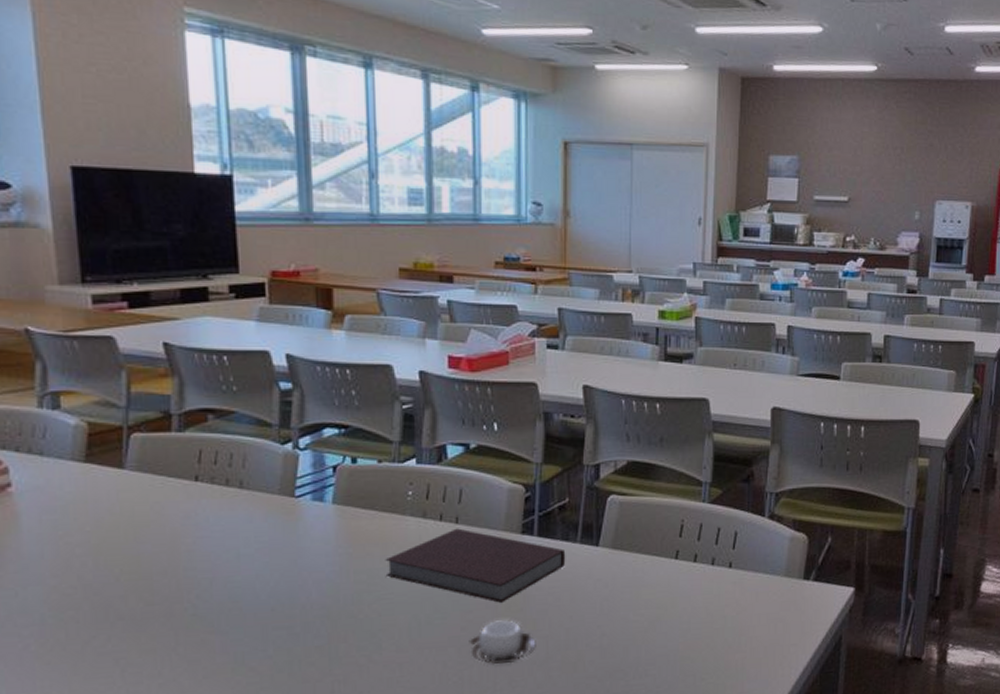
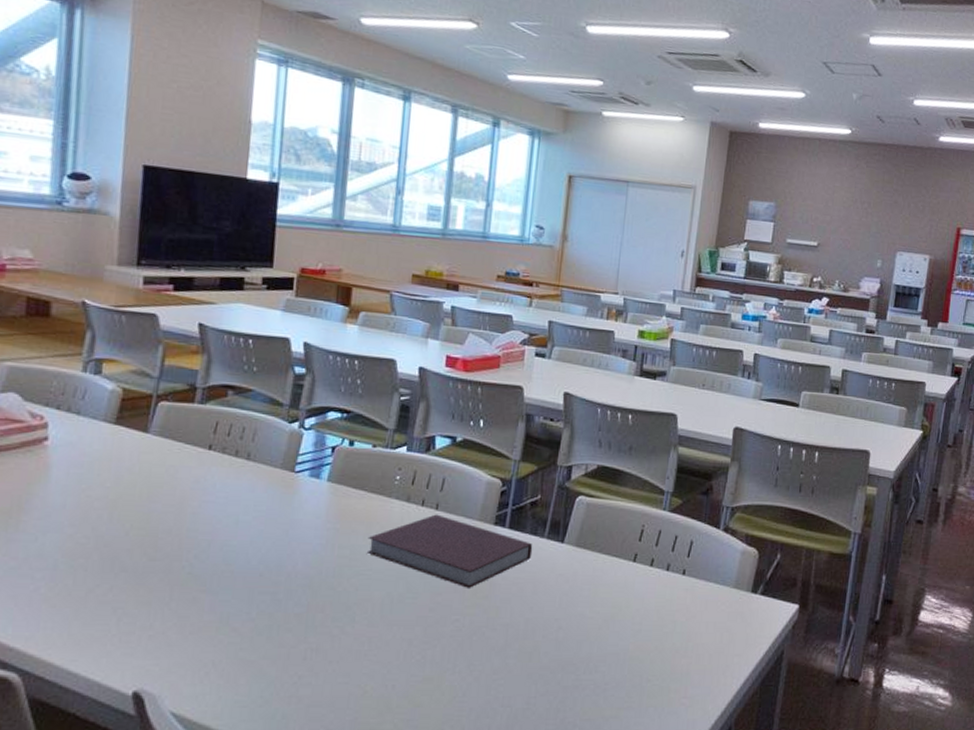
cup: present [469,620,536,665] -> none [435,605,497,648]

